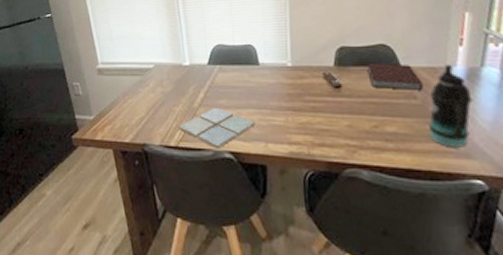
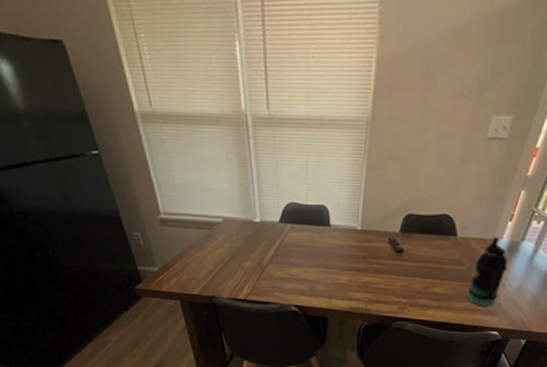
drink coaster: present [178,107,256,149] -> none [247,264,321,302]
notebook: present [367,63,423,90] -> none [428,231,472,258]

